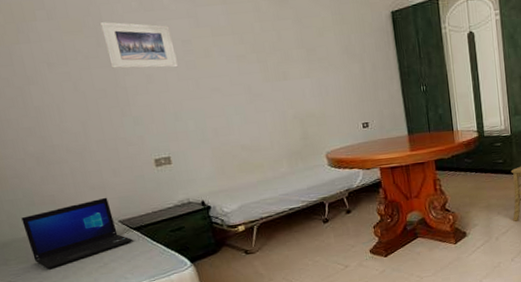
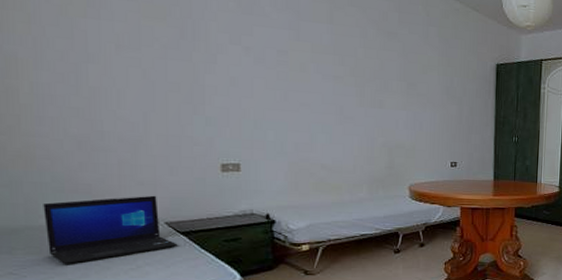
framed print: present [100,22,178,69] -> none [189,15,268,76]

